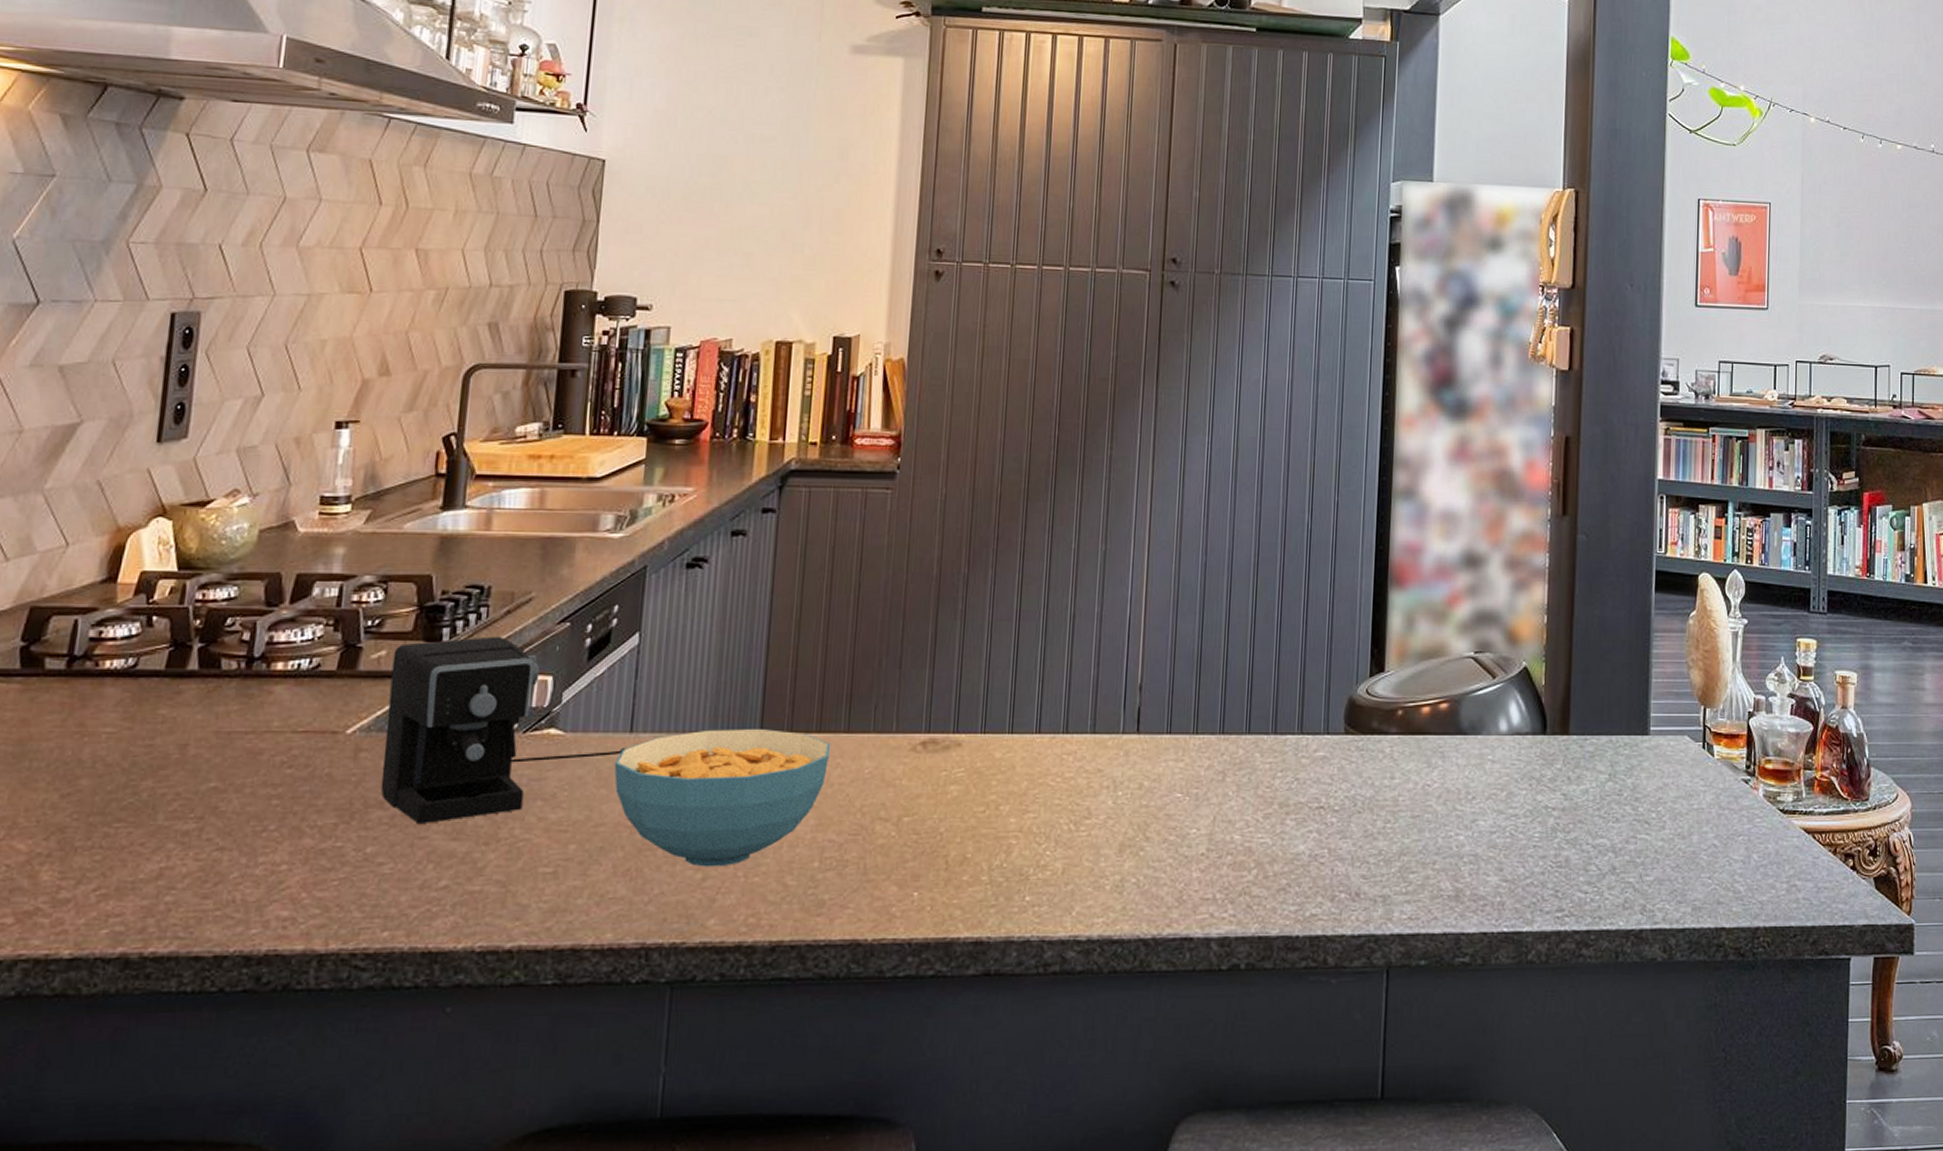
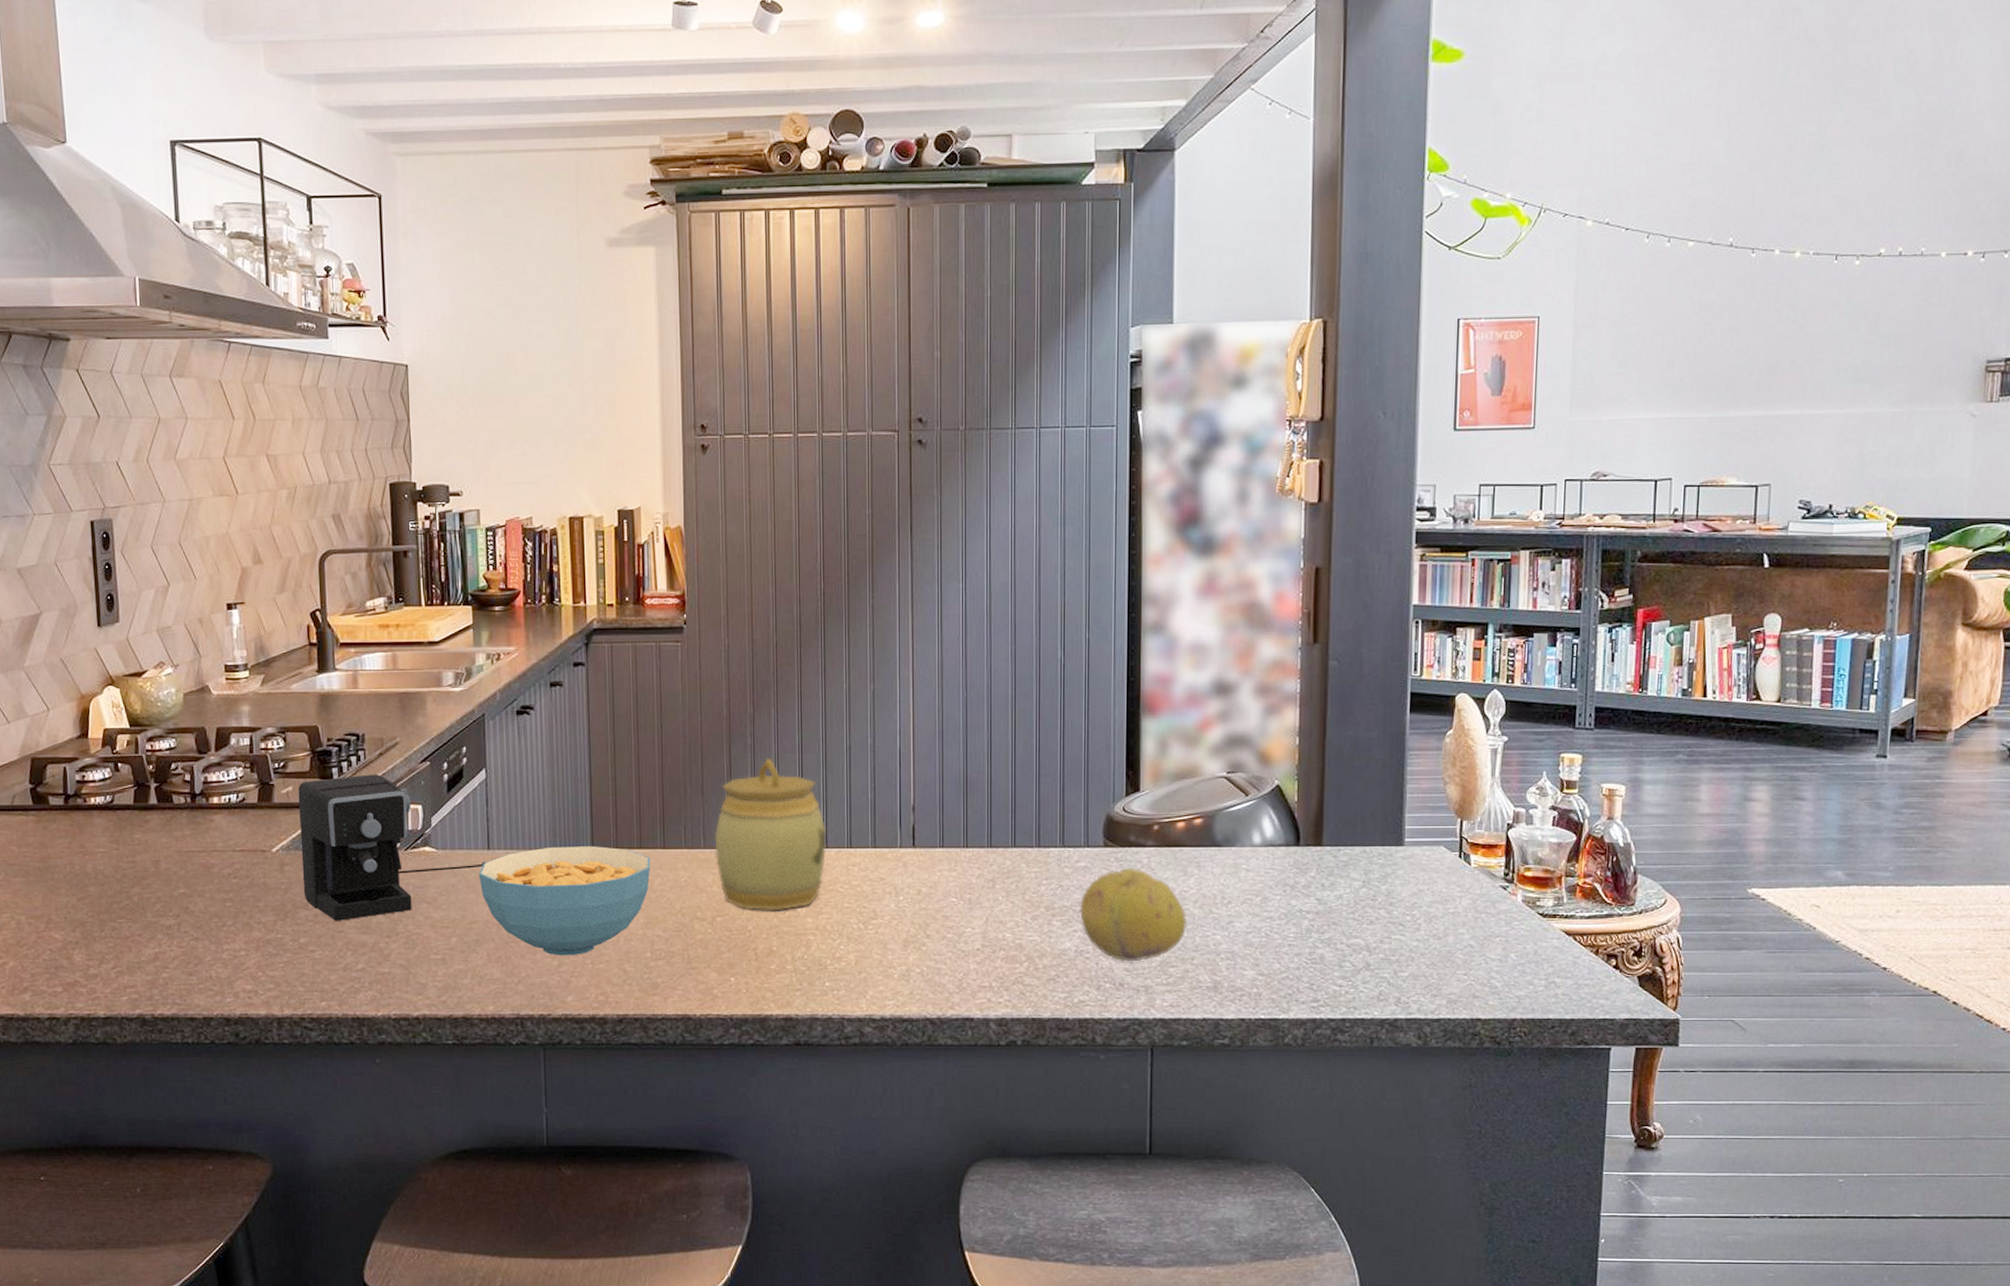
jar: none [908,627,1040,808] -> present [714,759,827,910]
fruit: none [1316,758,1429,868] -> present [1080,867,1187,962]

